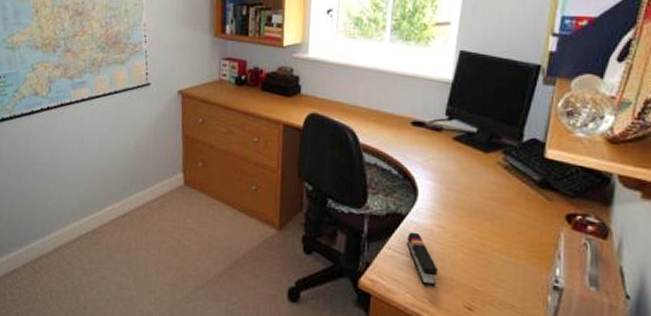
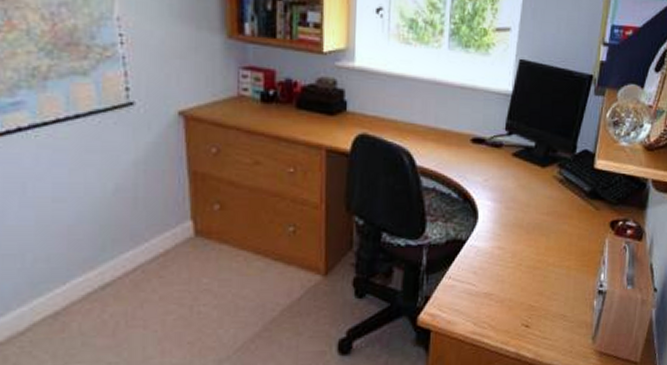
stapler: present [407,232,437,287] -> none [467,257,497,310]

